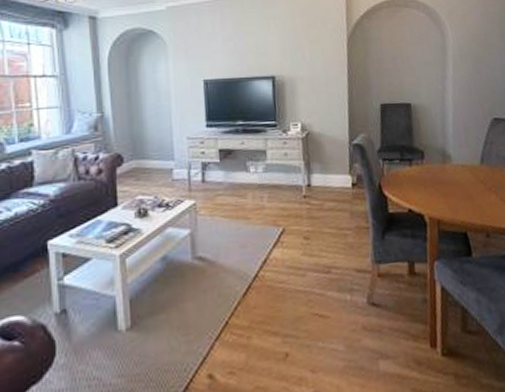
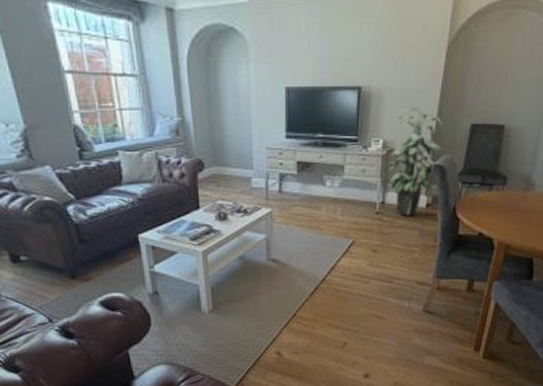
indoor plant: none [304,91,358,198] -> present [385,107,444,216]

